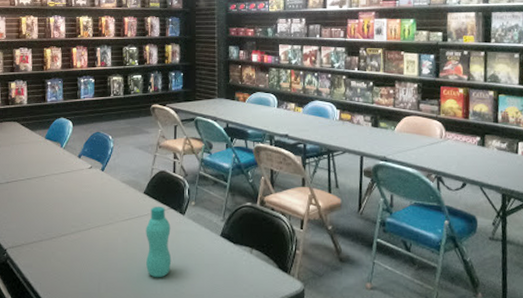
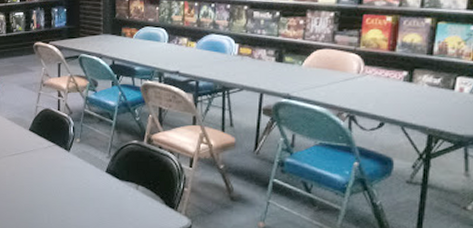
bottle: present [146,206,172,278] -> none [32,142,58,209]

